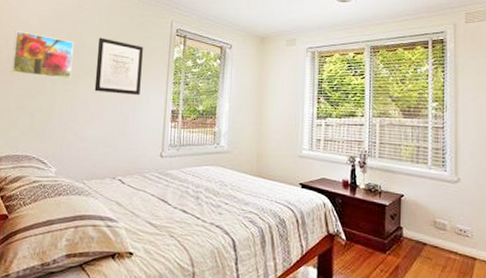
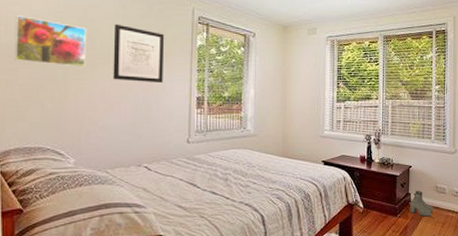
boots: none [402,224,431,257] -> present [410,190,433,217]

